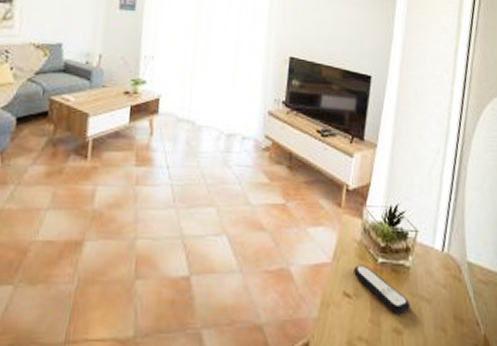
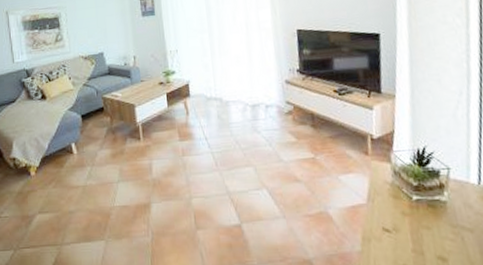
remote control: present [354,265,411,313] -> none [389,203,453,243]

